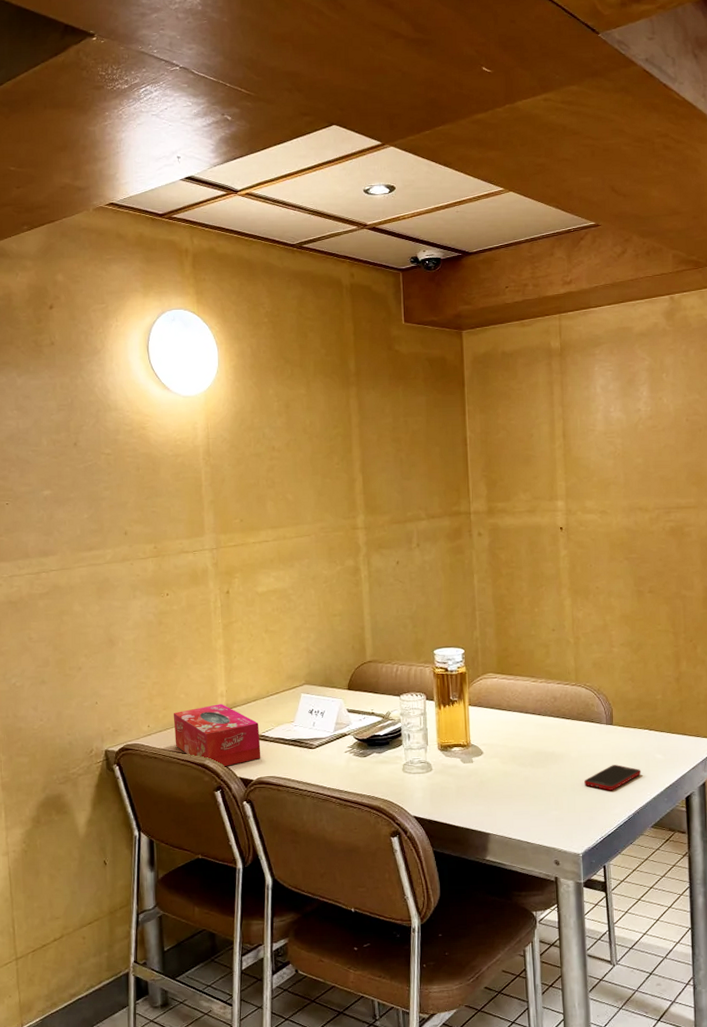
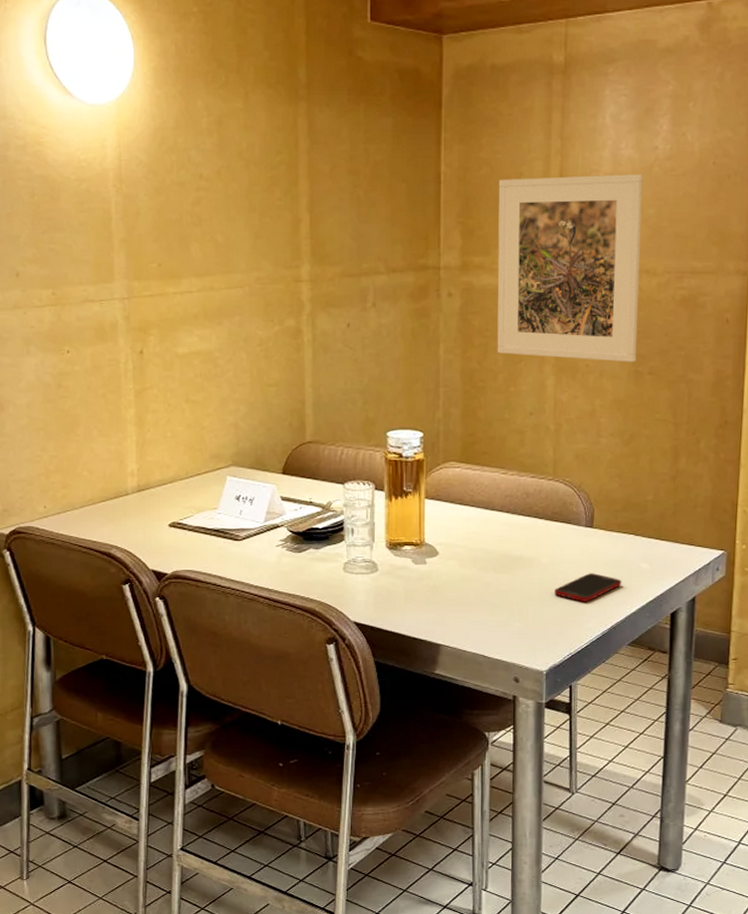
tissue box: present [173,704,261,767] -> none [74,484,177,558]
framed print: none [514,431,638,584] -> present [497,174,643,362]

